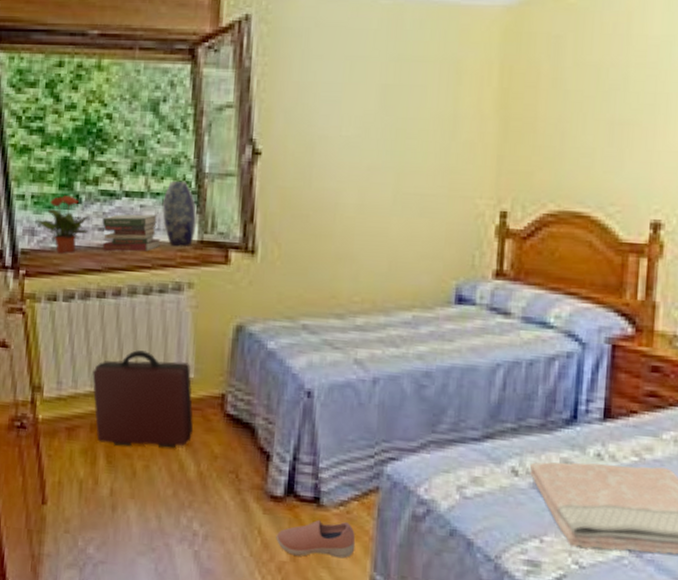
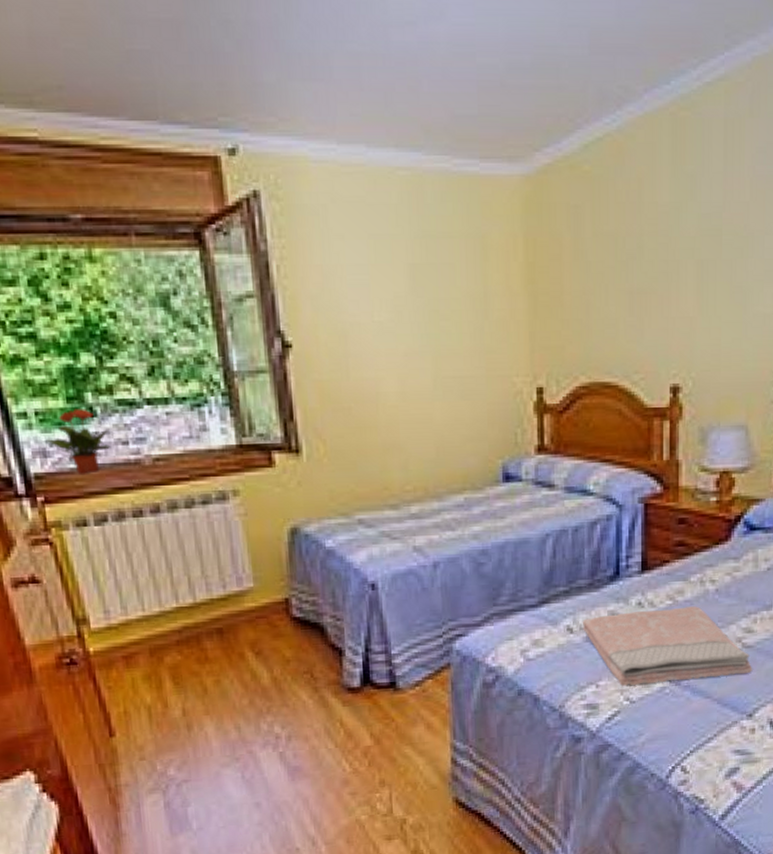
briefcase: present [92,350,194,448] -> none [142,566,261,666]
books: present [102,214,161,252] -> none [125,422,196,467]
vase: present [162,180,197,247] -> none [191,382,233,454]
shoe: present [276,519,356,559] -> none [358,700,434,739]

